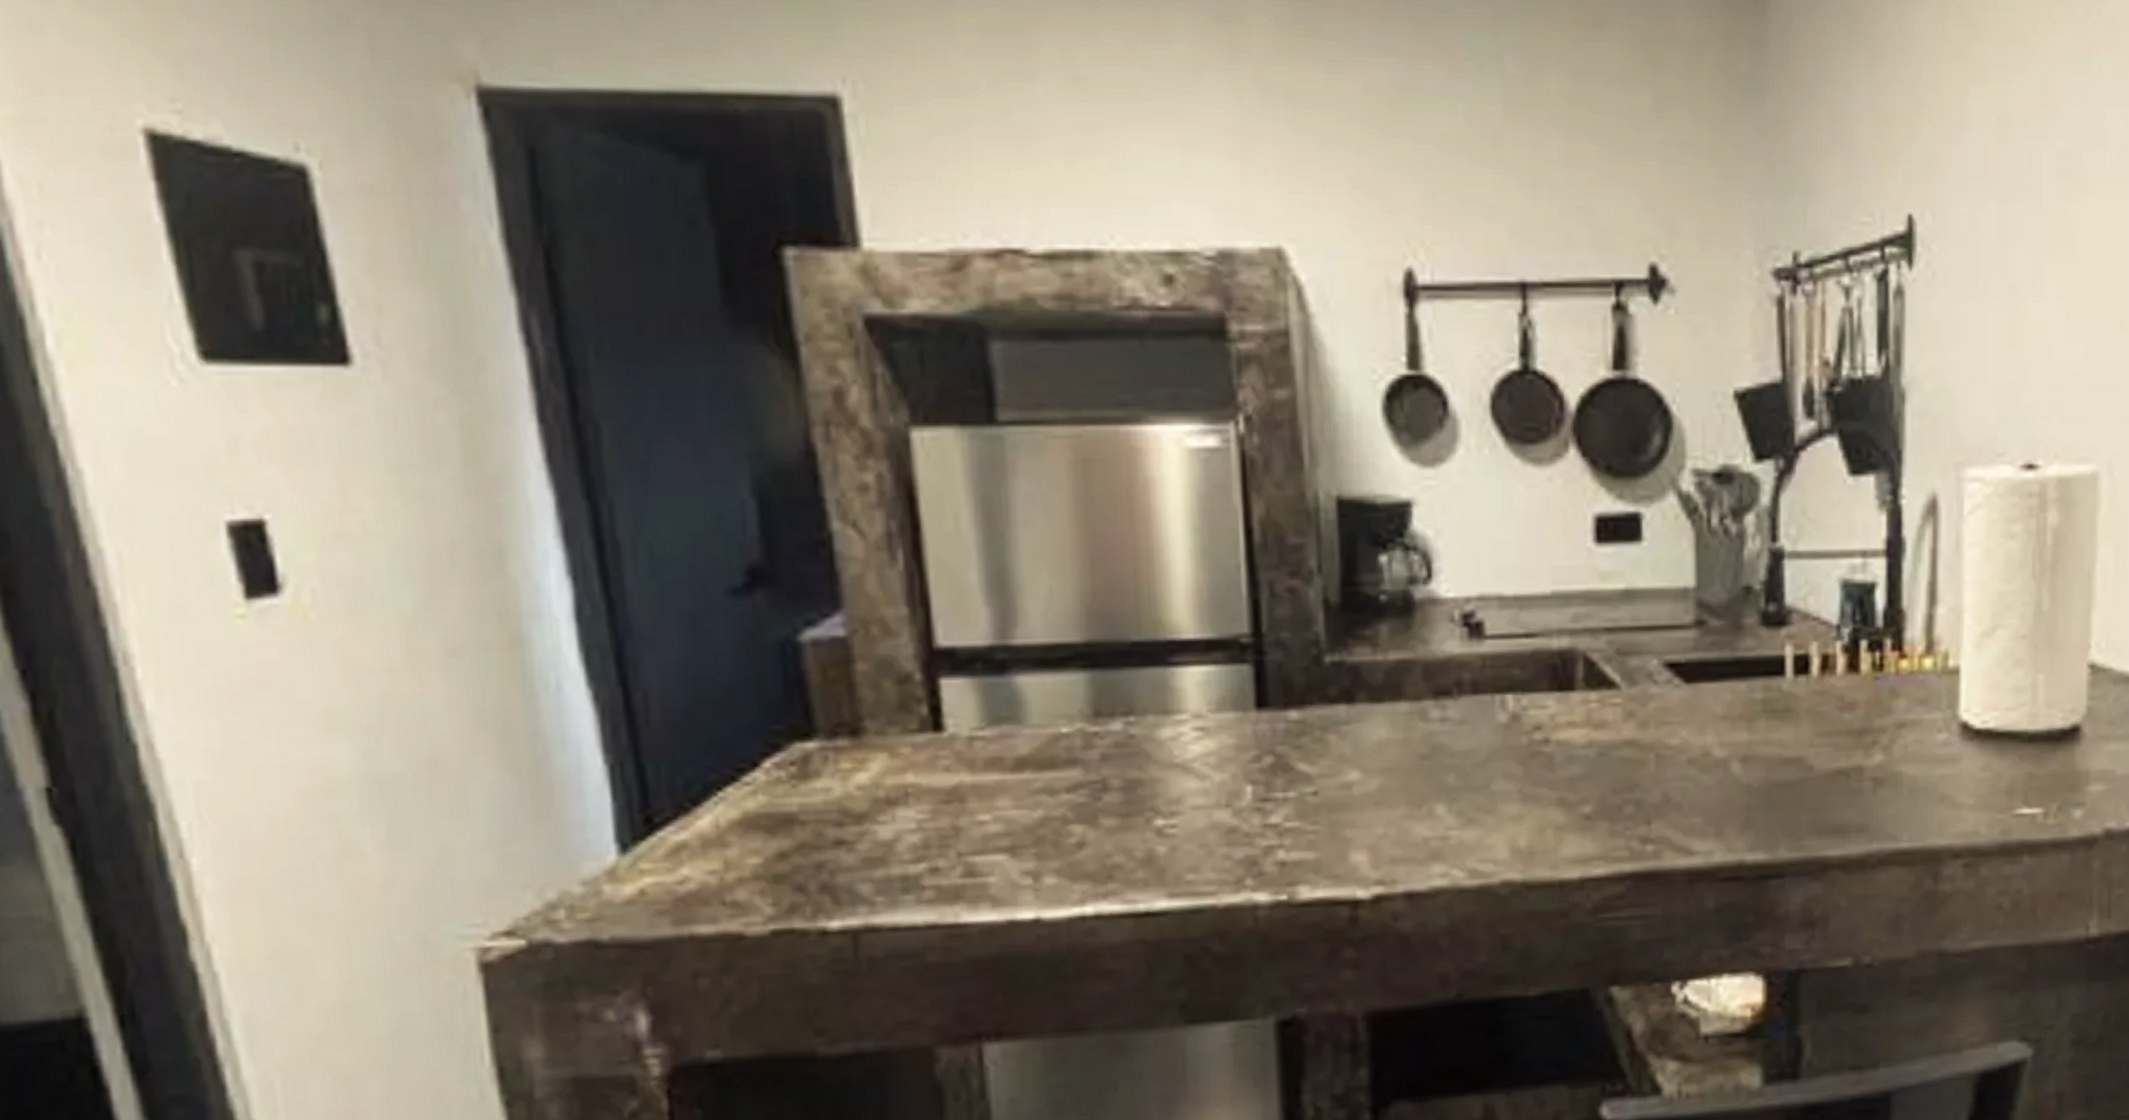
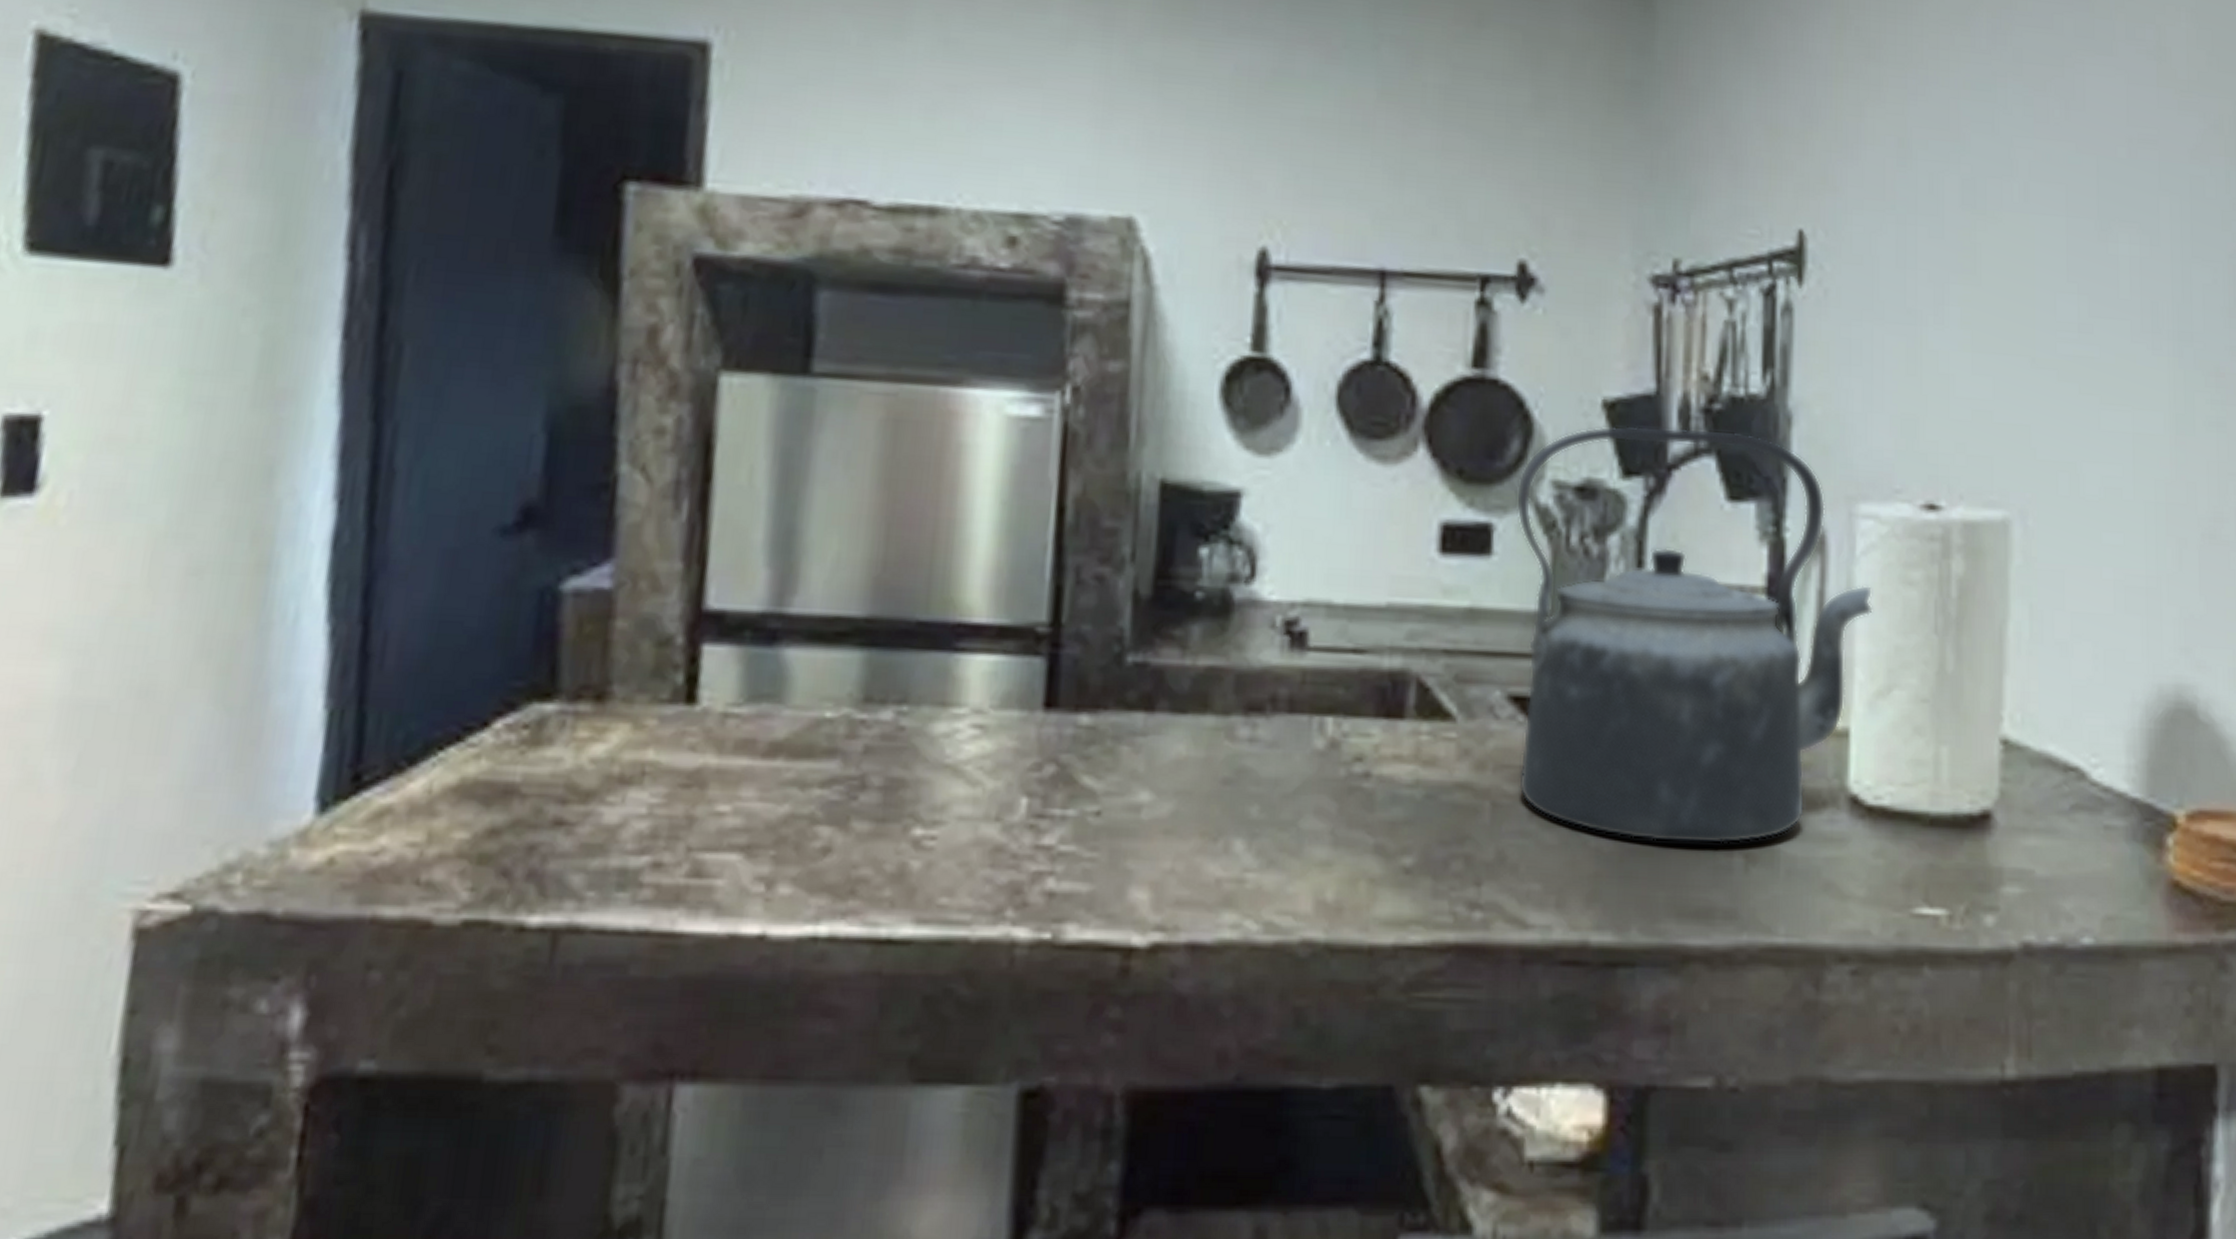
kettle: none [1660,411,1979,775] -> present [1515,425,1873,845]

